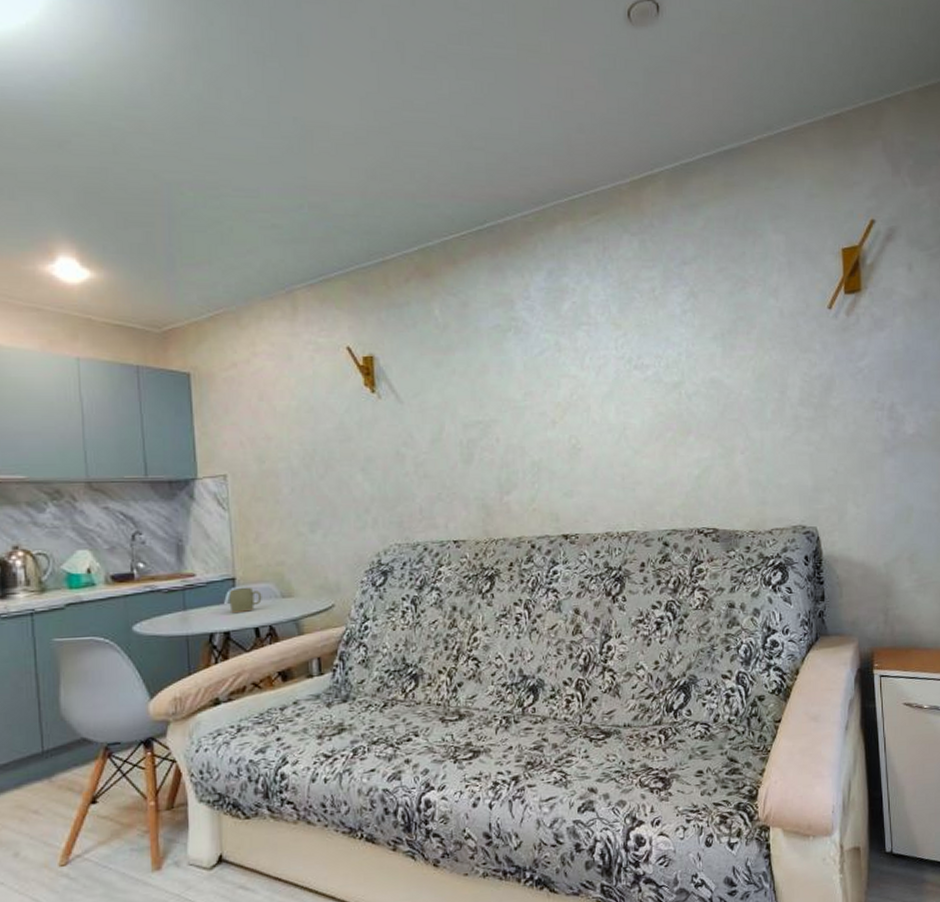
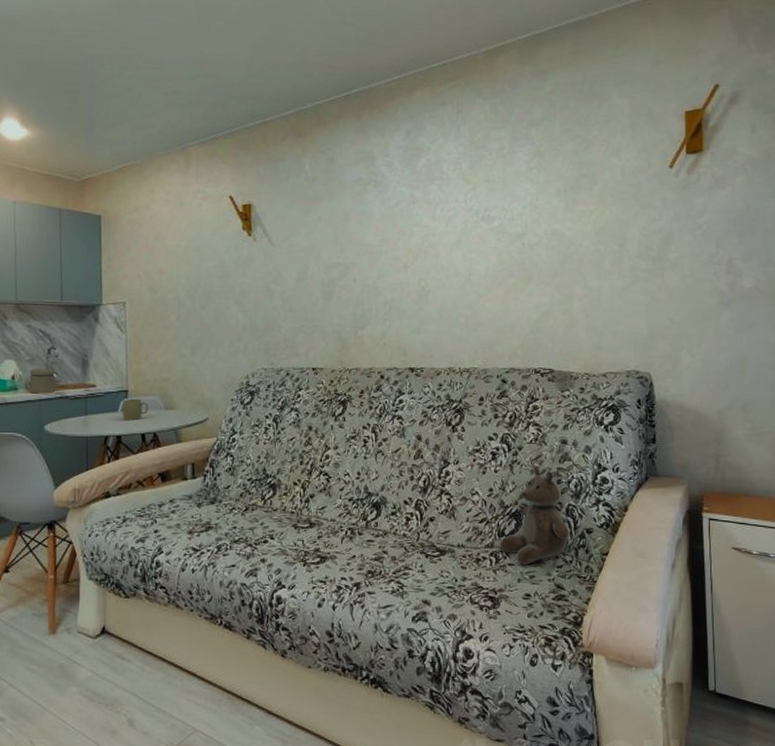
jar: none [109,558,144,589] -> present [29,368,56,394]
stuffed animal: none [668,633,741,740] -> present [500,466,570,565]

